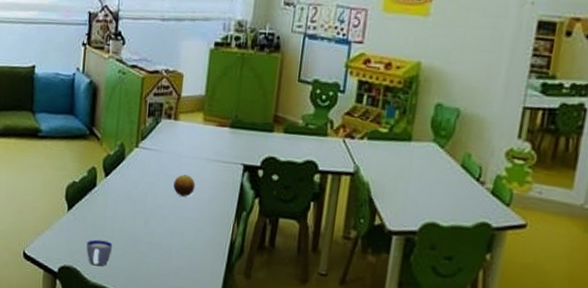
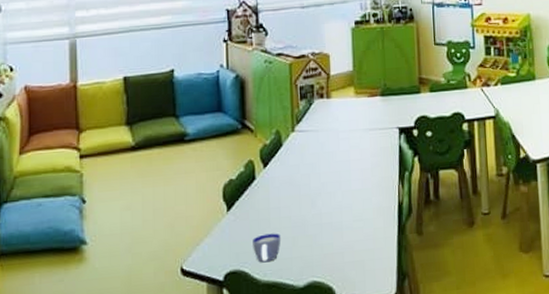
fruit: present [173,174,195,197] -> none [335,148,357,170]

